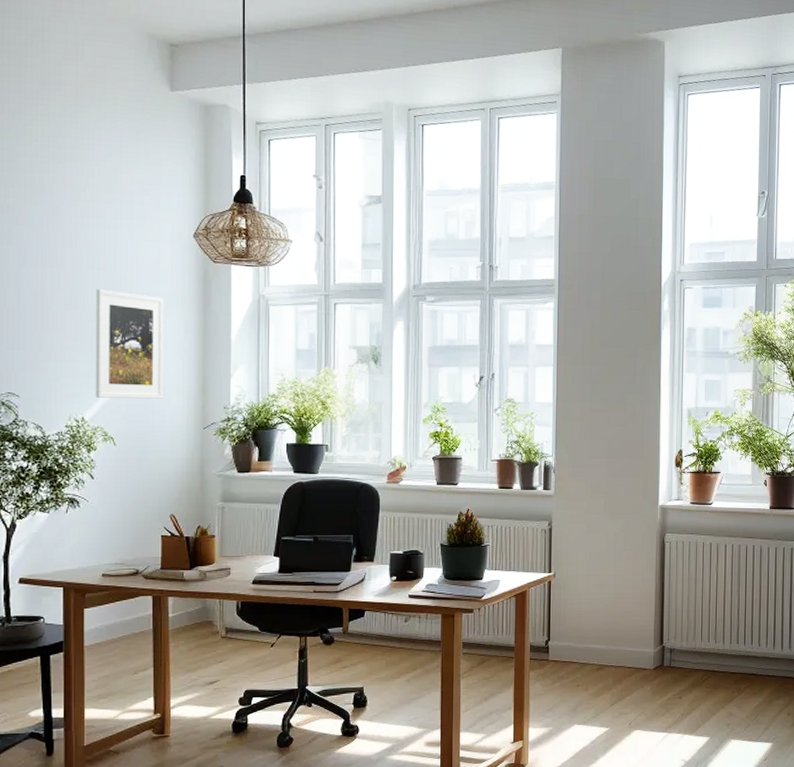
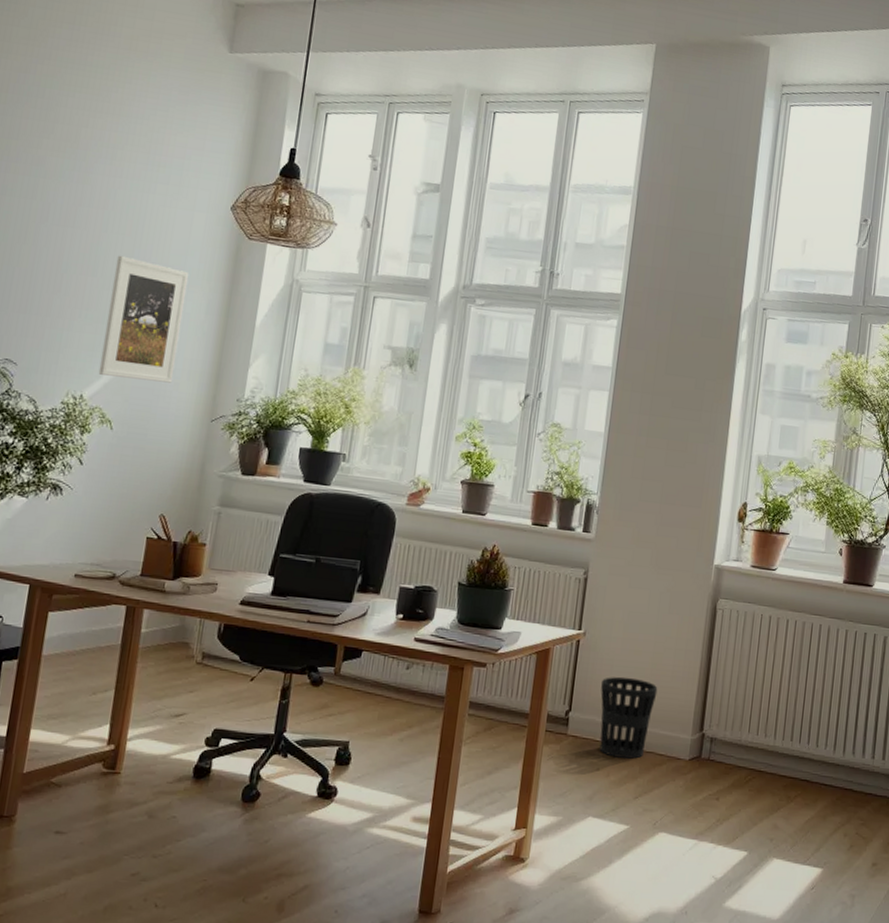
wastebasket: none [573,607,621,674] -> present [599,676,658,759]

